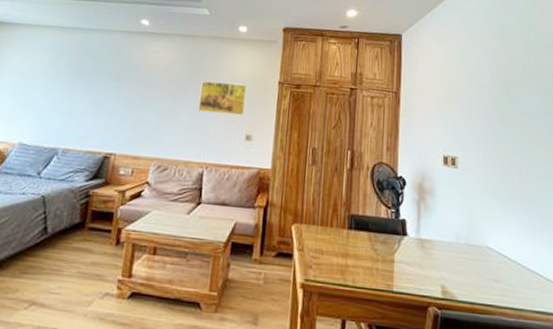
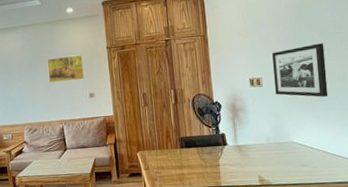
picture frame: none [471,128,533,196] -> present [272,43,328,97]

